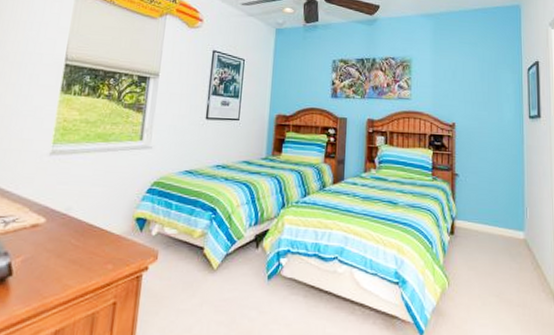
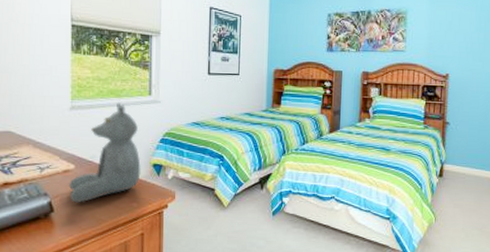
teddy bear: none [34,147,124,265] -> present [68,102,141,203]

